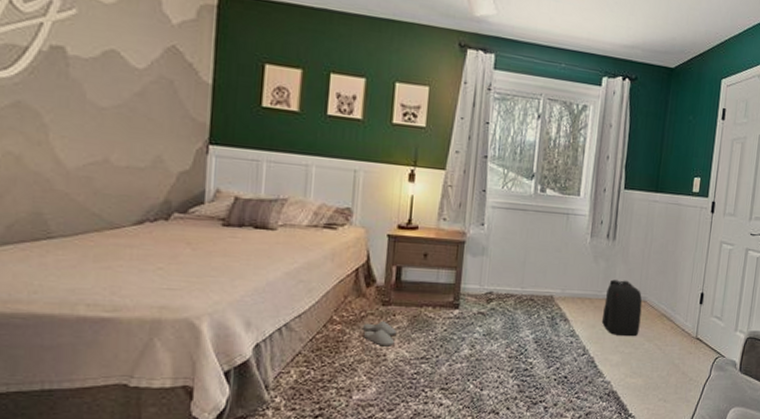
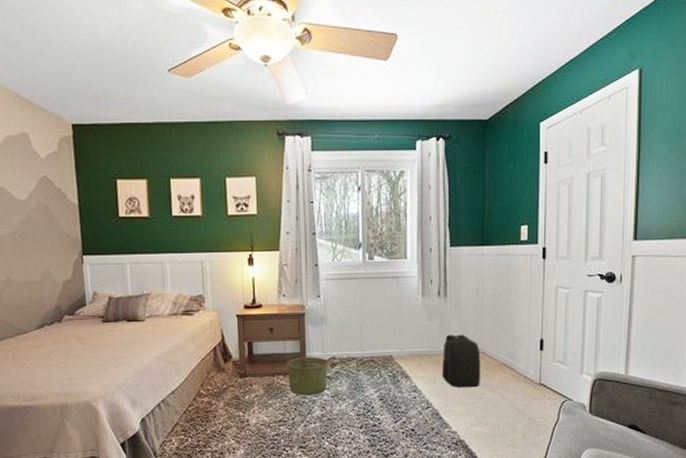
slippers: present [362,320,397,347] -> none [225,391,256,413]
basket: none [437,288,485,332] -> present [285,356,328,396]

